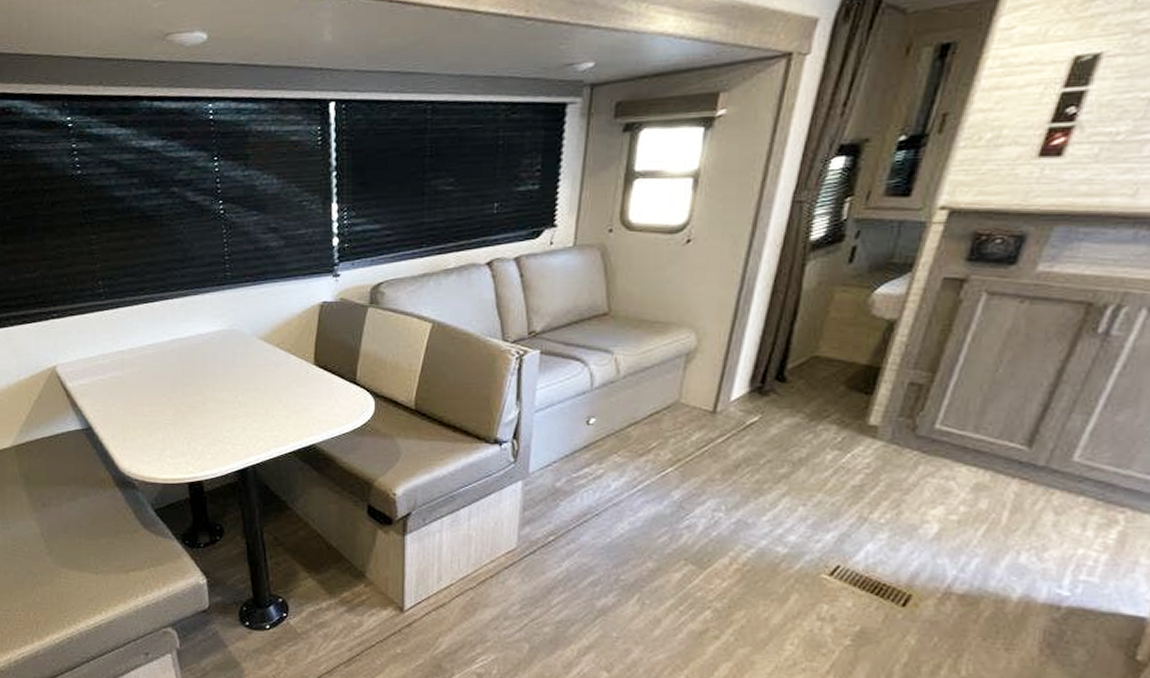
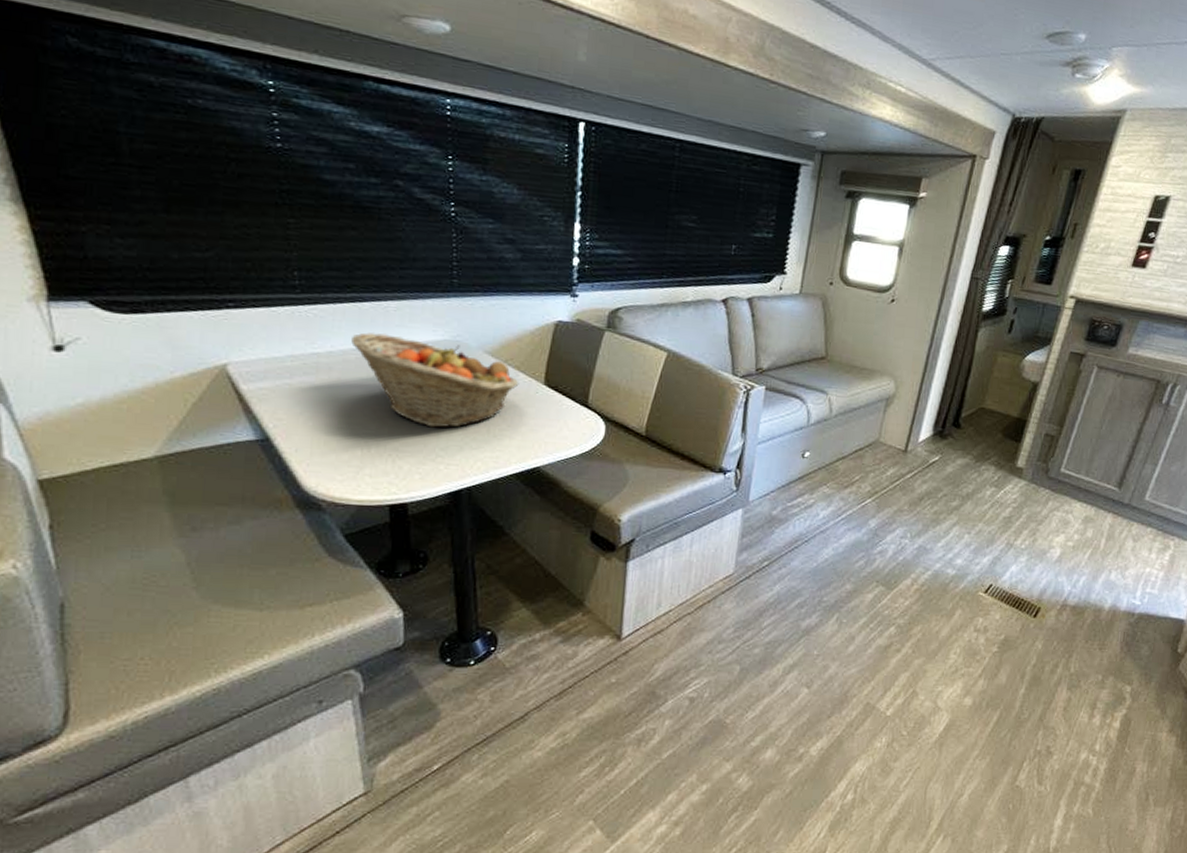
fruit basket: none [147,328,291,412] -> present [351,332,519,428]

